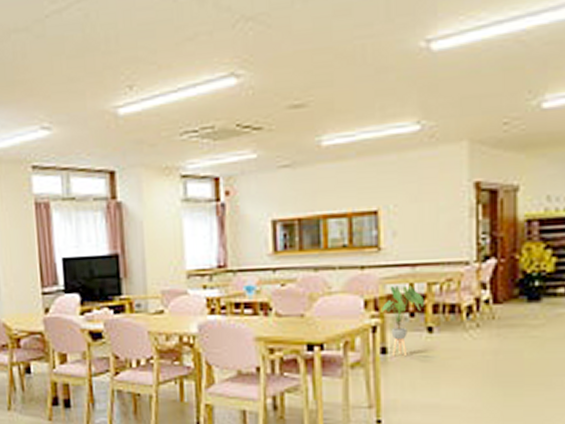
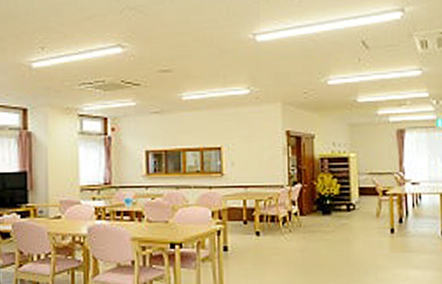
house plant: present [380,285,424,356] -> none [223,201,253,253]

